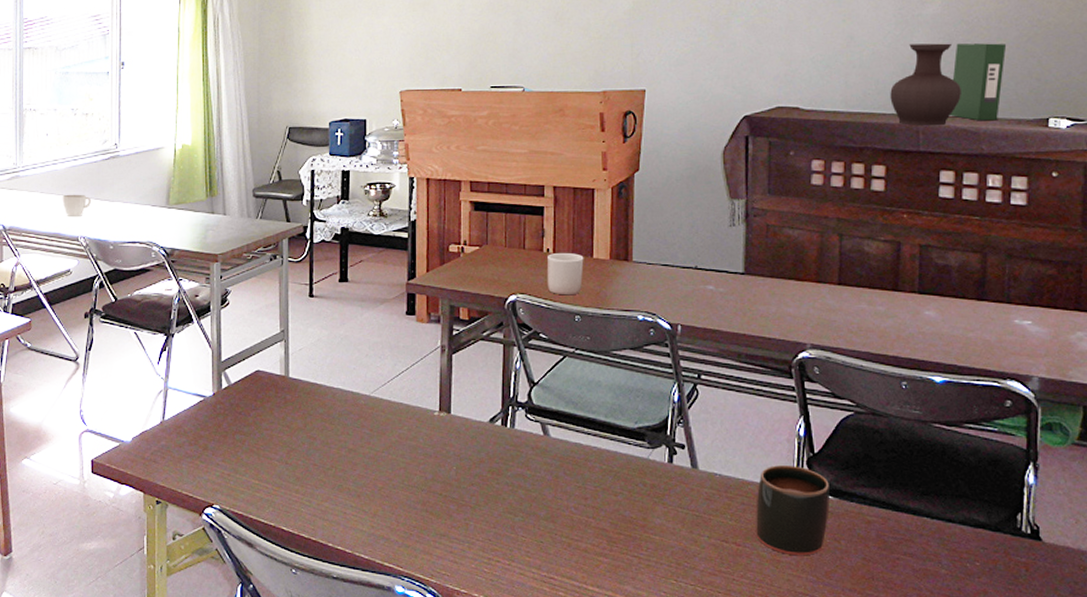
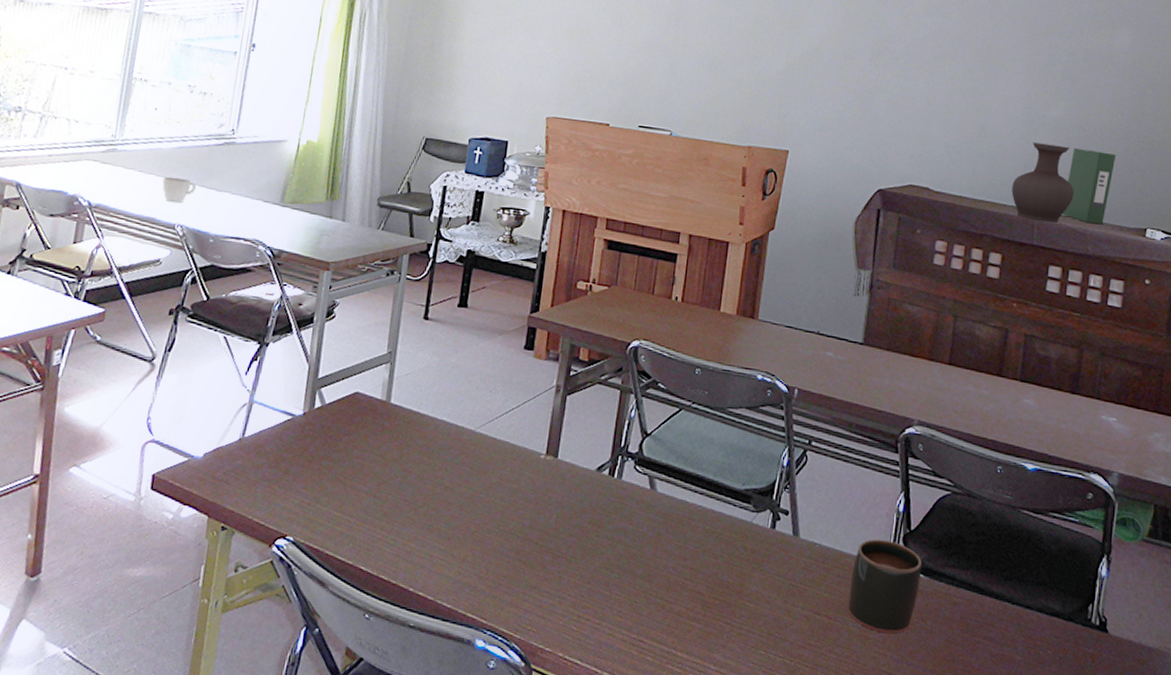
mug: present [546,252,584,296] -> none [671,302,711,347]

